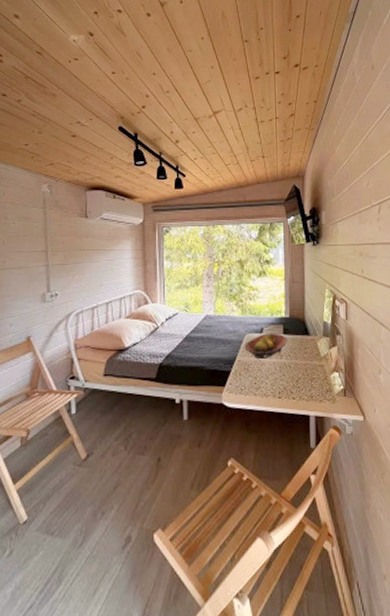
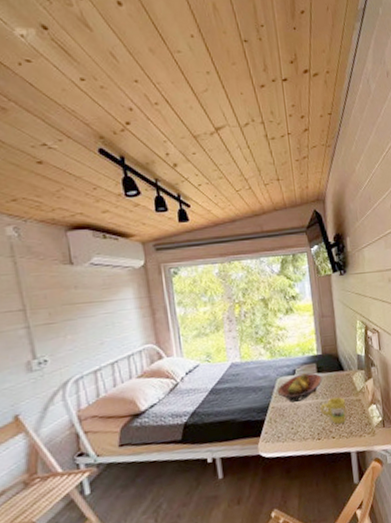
mug: none [283,359,309,386] -> present [320,396,347,424]

